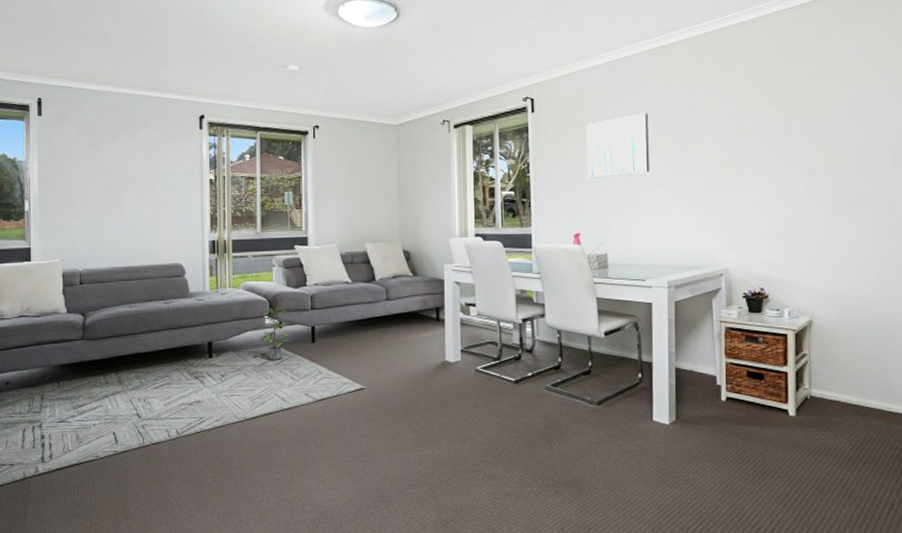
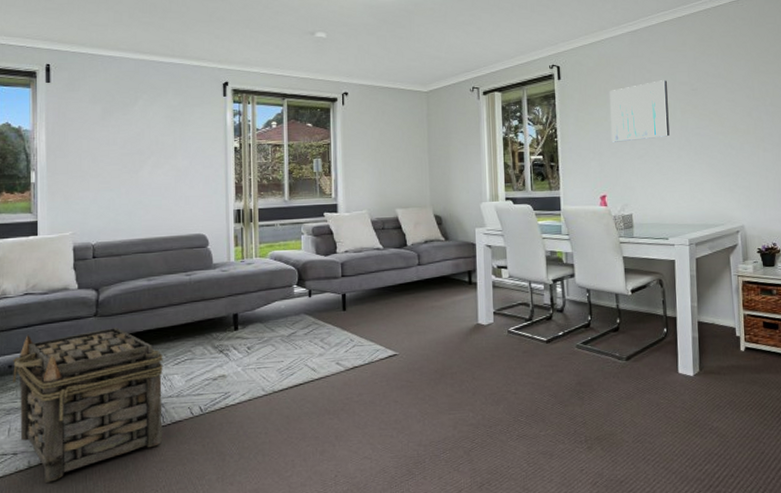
basket: none [9,351,143,493] -> present [12,328,163,483]
potted plant: present [260,306,290,360] -> none [288,275,320,330]

